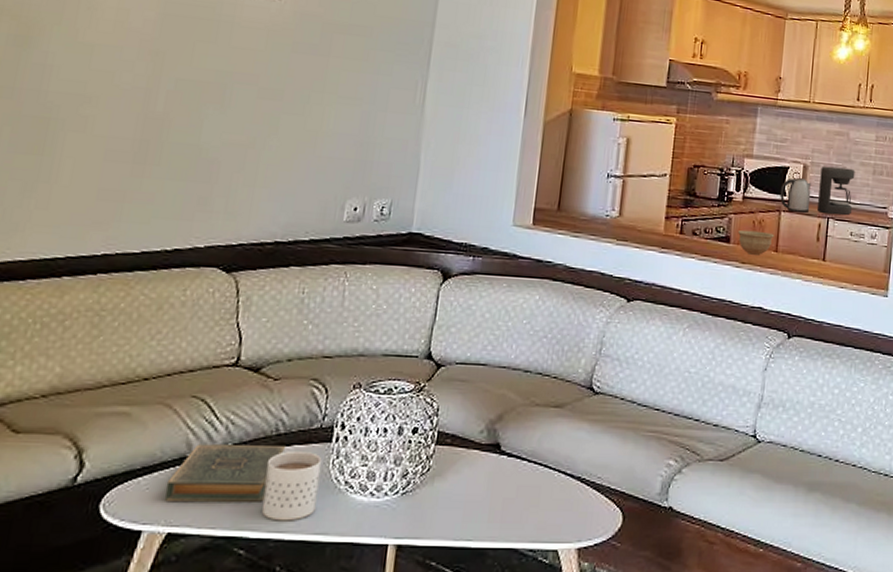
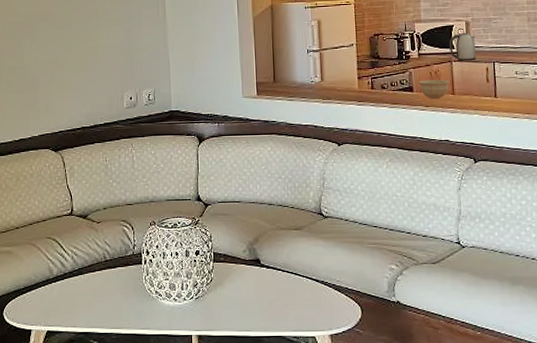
hardback book: present [164,444,286,502] -> none [41,269,113,309]
mug: present [261,450,322,521] -> none [102,271,139,321]
coffee maker: present [816,166,855,216] -> none [481,19,514,60]

